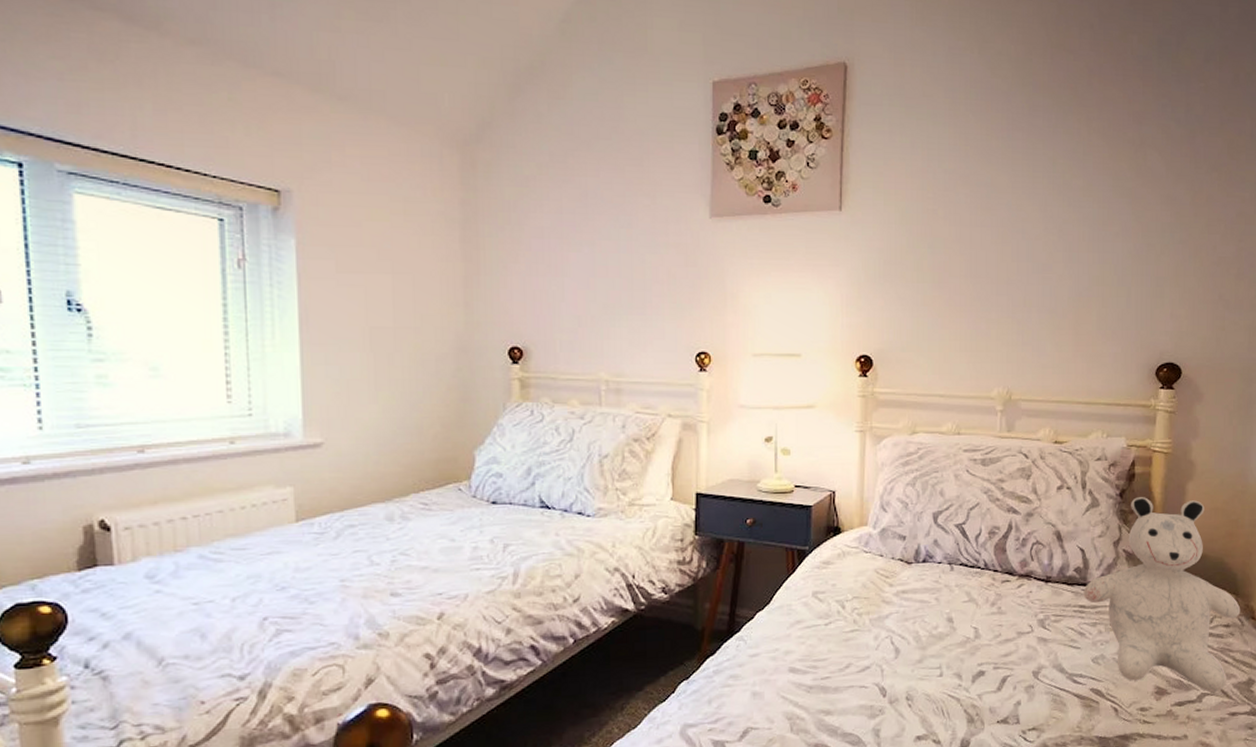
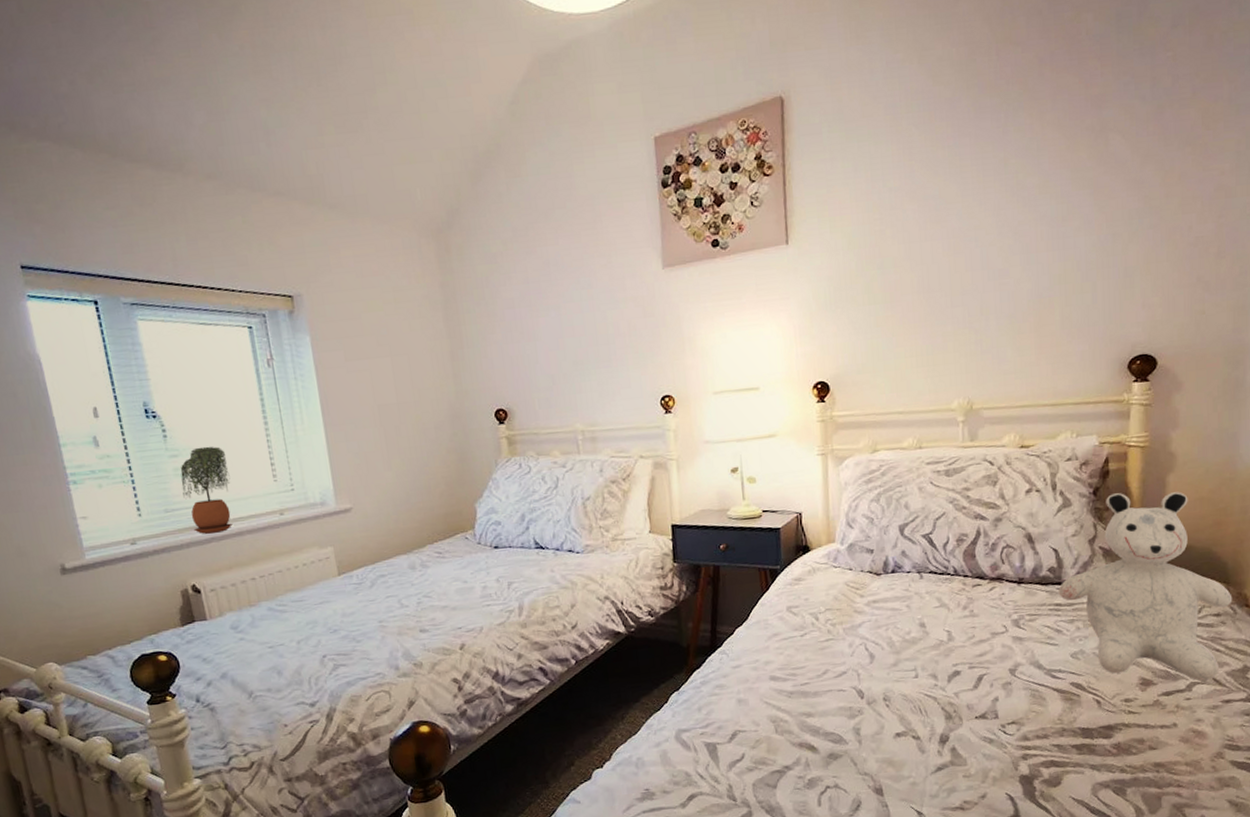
potted plant: none [103,353,170,460] -> present [180,446,232,535]

